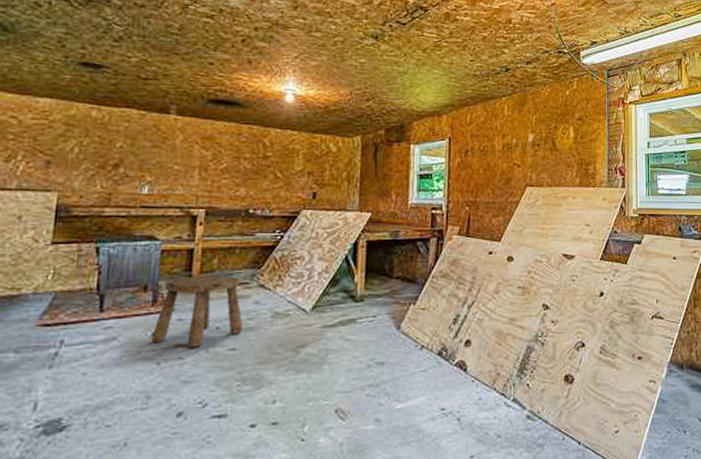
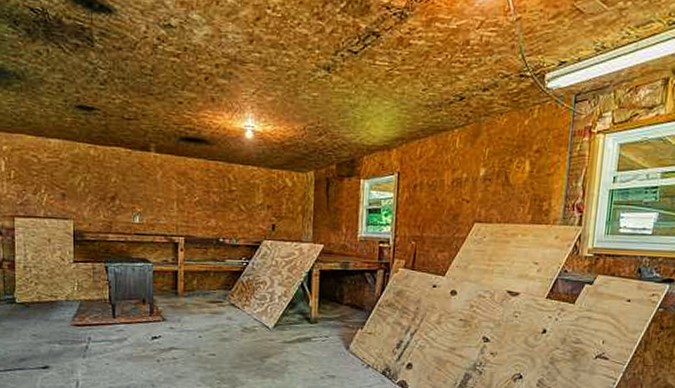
stool: present [150,275,243,348] -> none [151,293,220,351]

